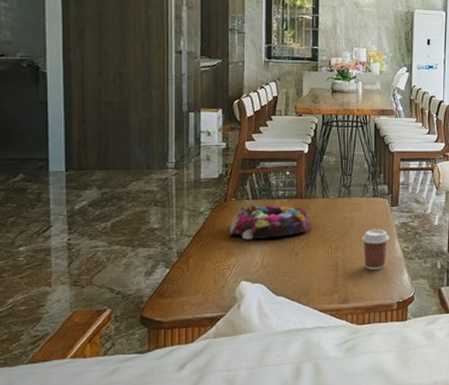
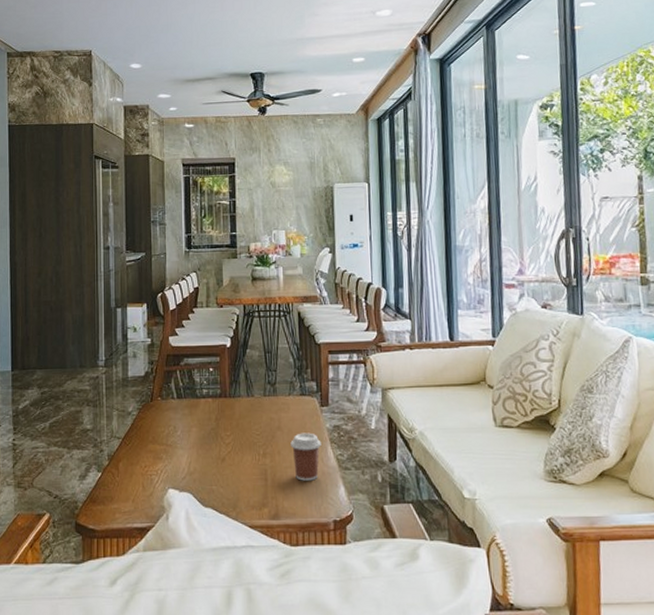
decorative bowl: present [229,205,312,240] -> none [156,405,238,443]

